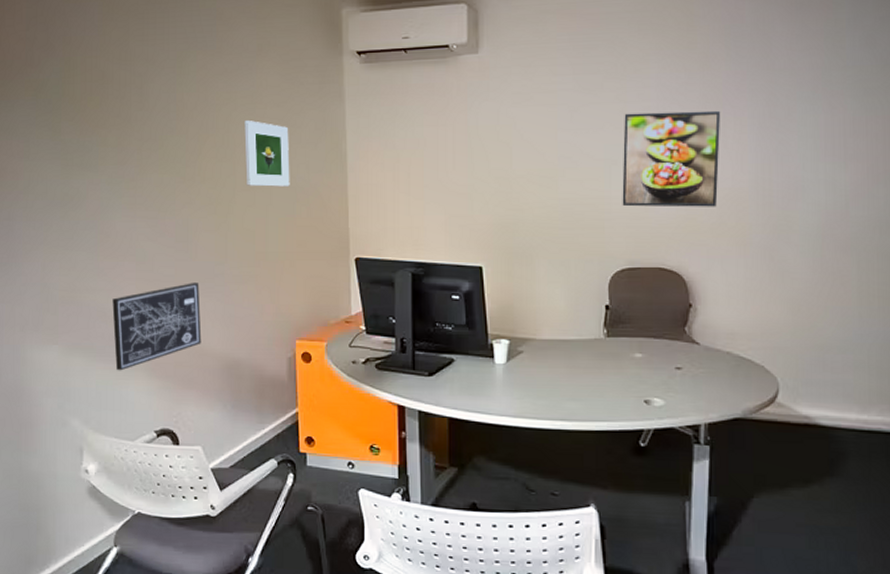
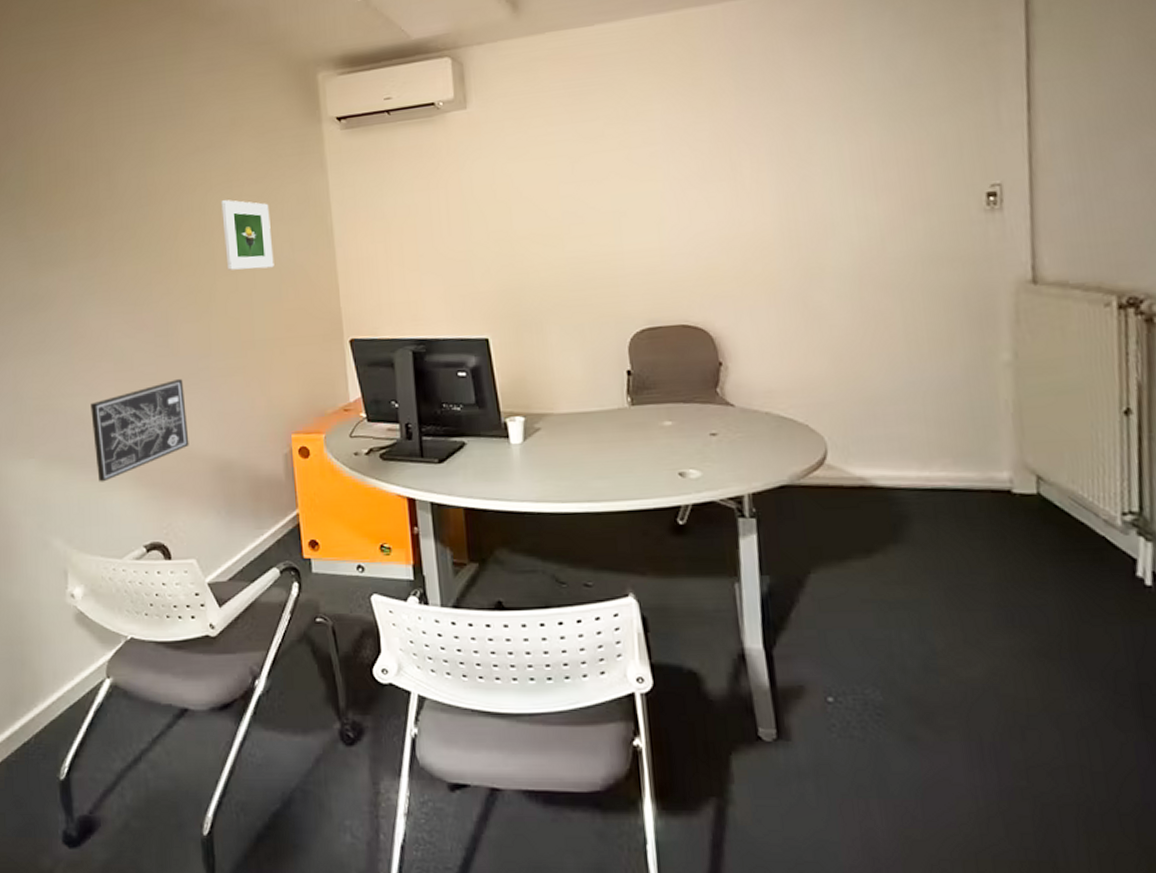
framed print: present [622,110,721,207] -> none [630,149,740,261]

